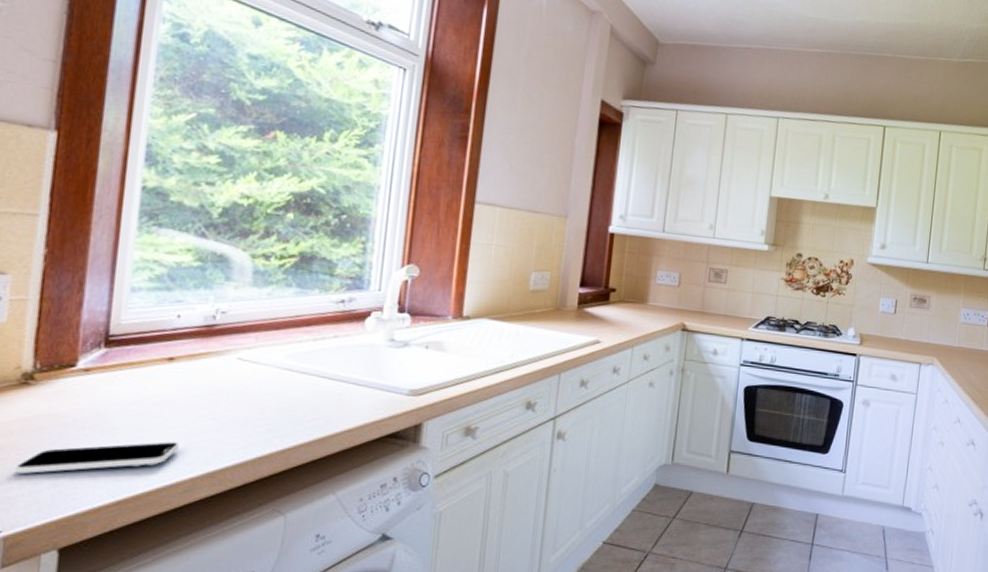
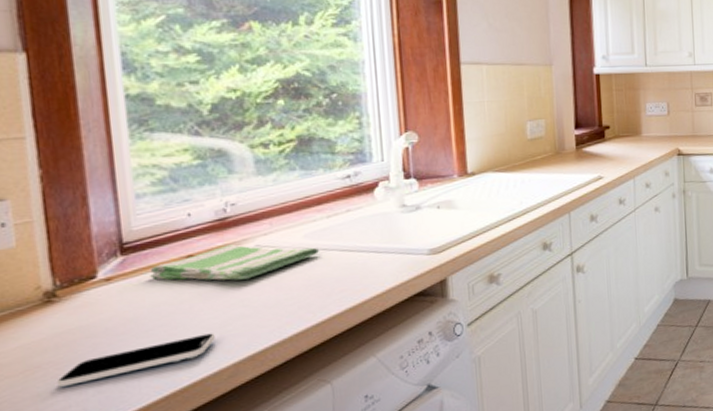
dish towel: none [128,353,299,392] -> present [150,244,319,281]

